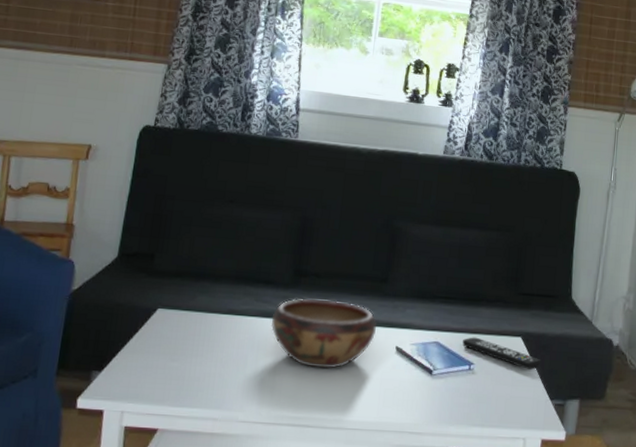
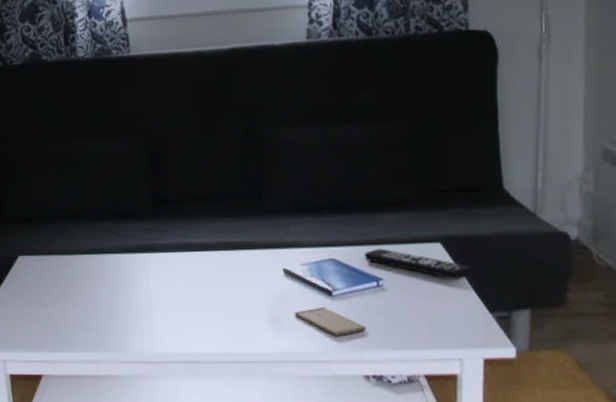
decorative bowl: present [270,298,376,369] -> none [137,226,257,301]
smartphone: none [399,383,456,411] -> present [295,306,367,336]

